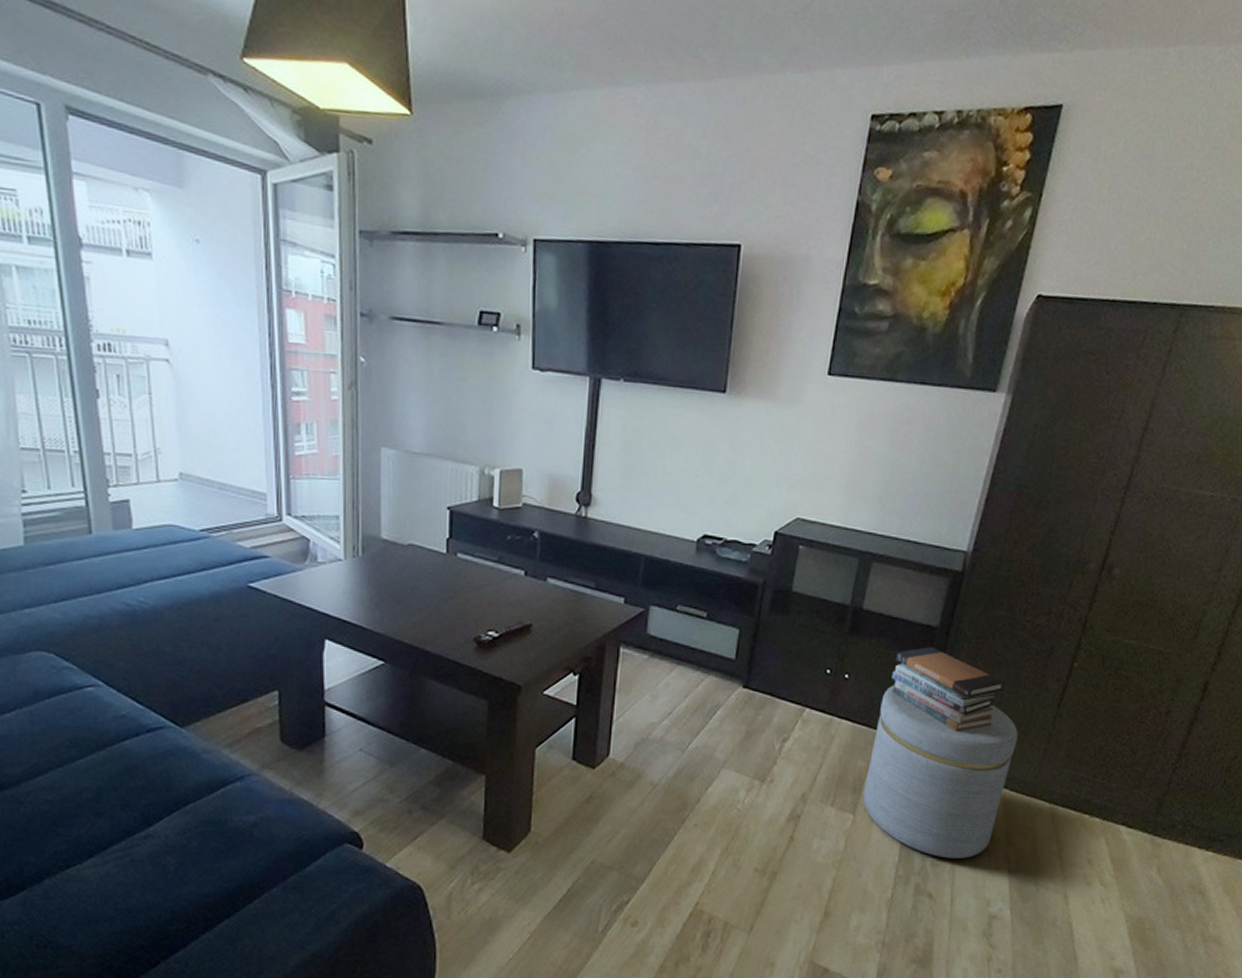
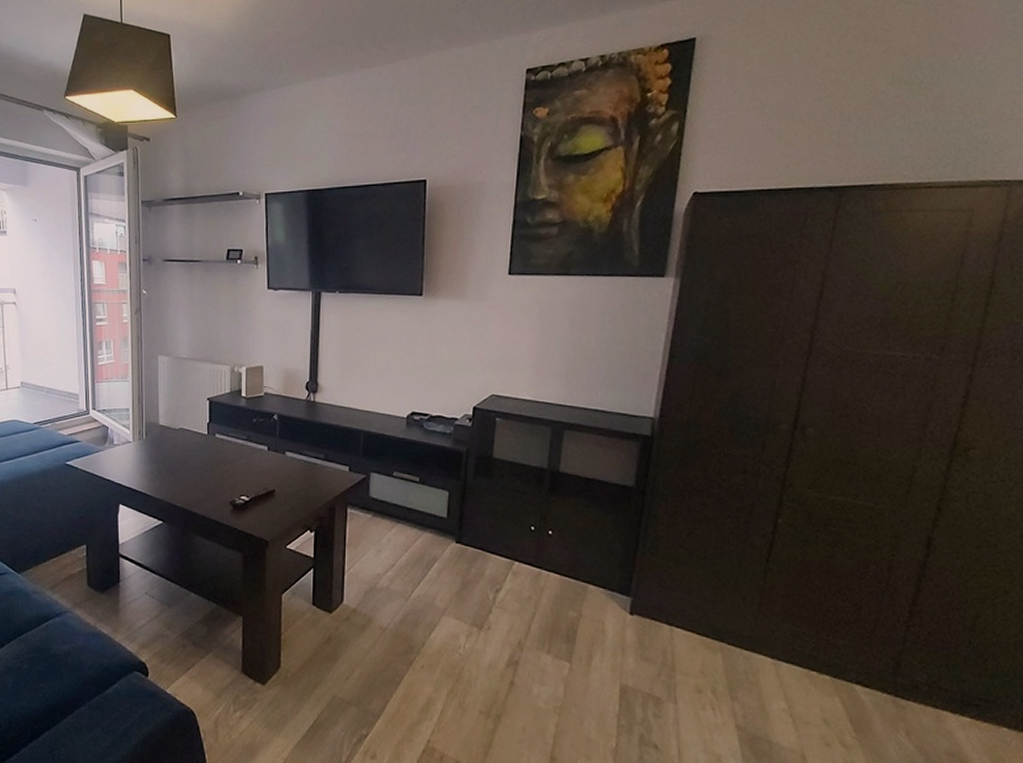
ottoman: present [862,686,1018,859] -> none [577,542,728,711]
book stack: present [892,647,1007,731] -> none [594,505,710,585]

